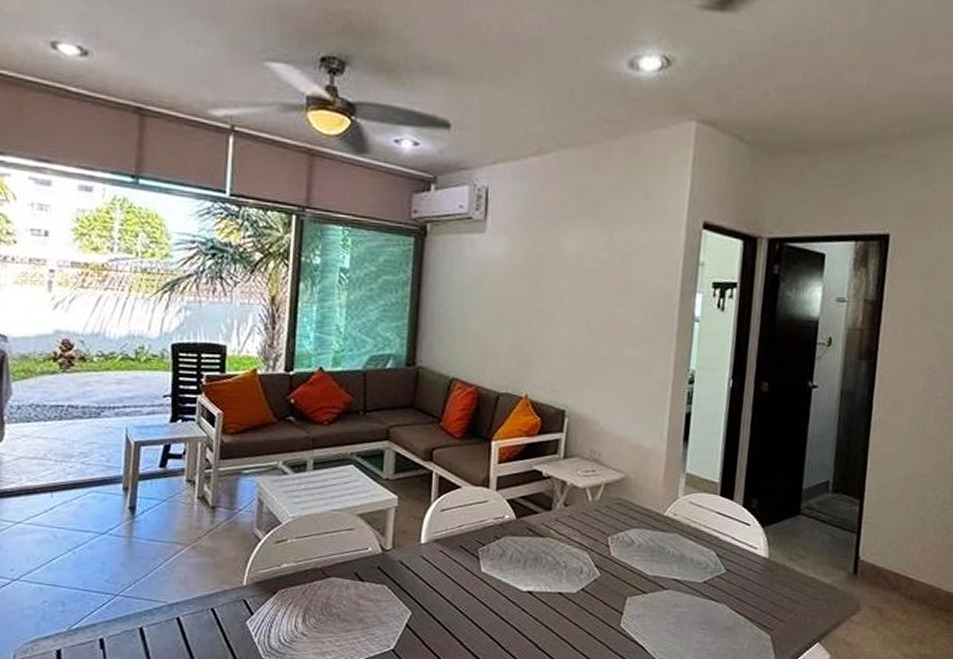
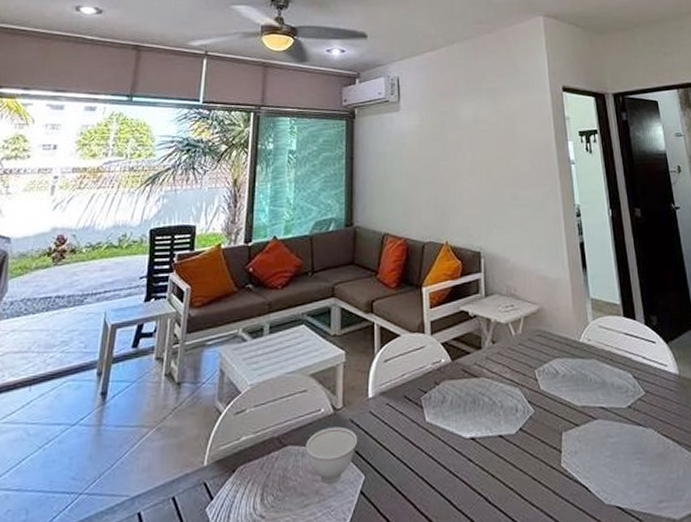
bowl: none [351,565,407,616] -> present [306,426,358,485]

